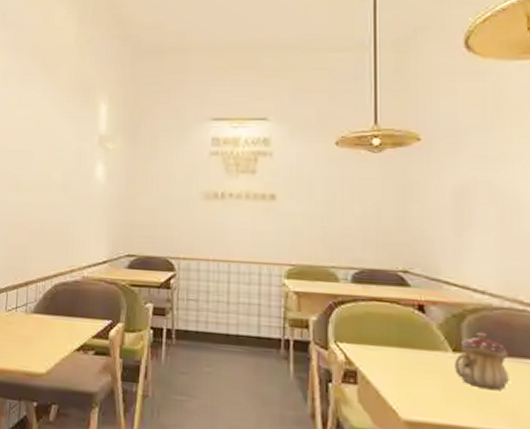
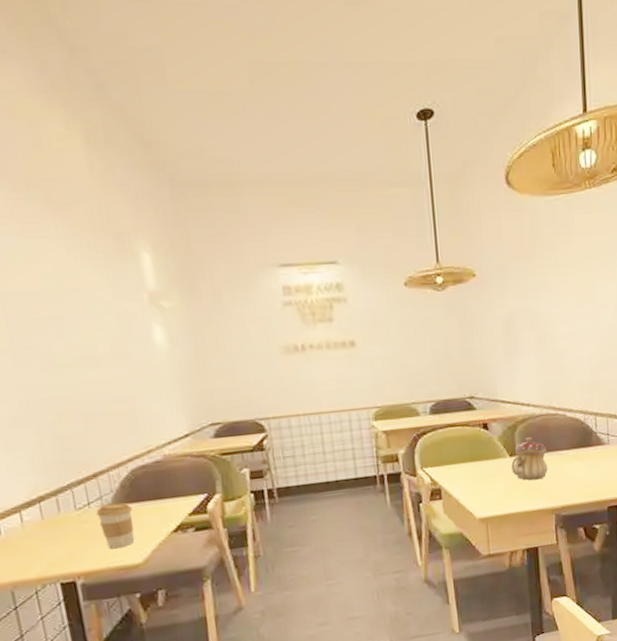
coffee cup: none [20,311,49,355] -> present [96,502,135,549]

